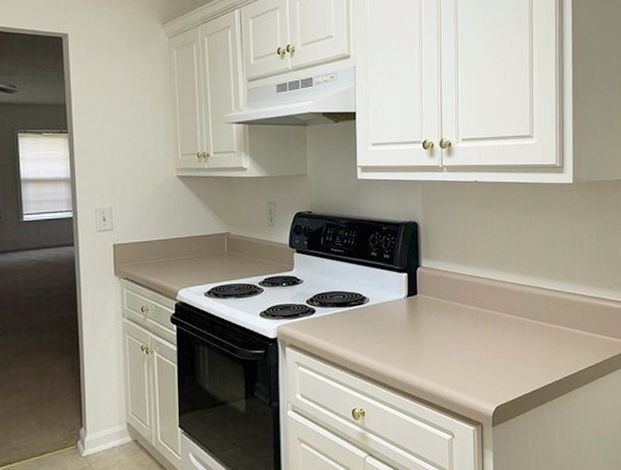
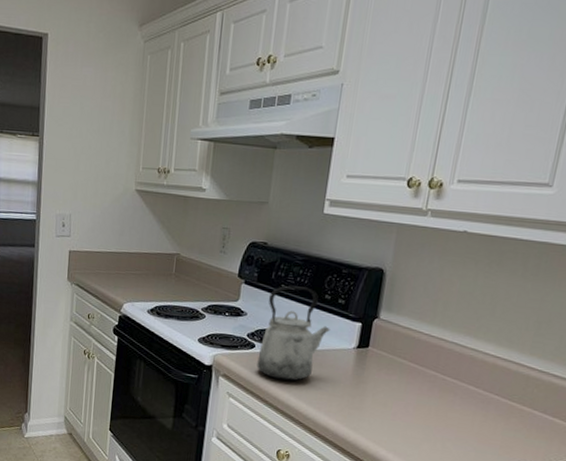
kettle: none [320,248,381,340] -> present [257,285,330,381]

